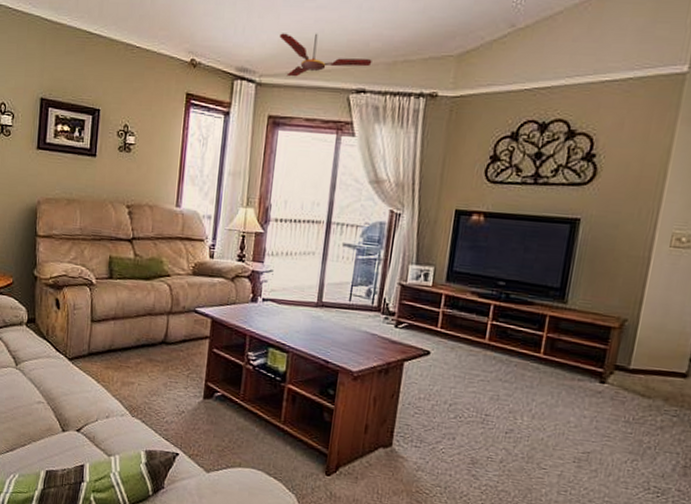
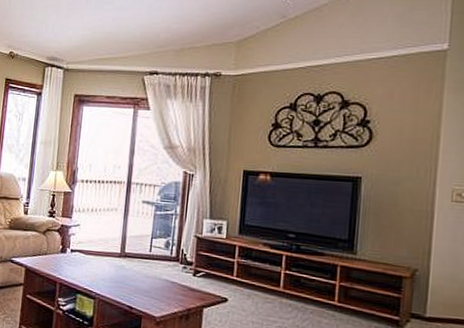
ceiling fan: present [279,33,372,77] -> none [83,28,163,63]

